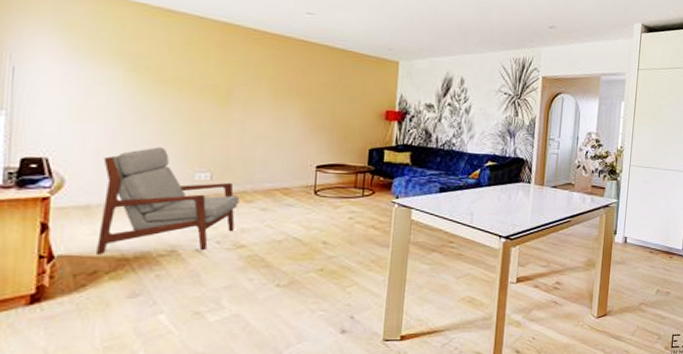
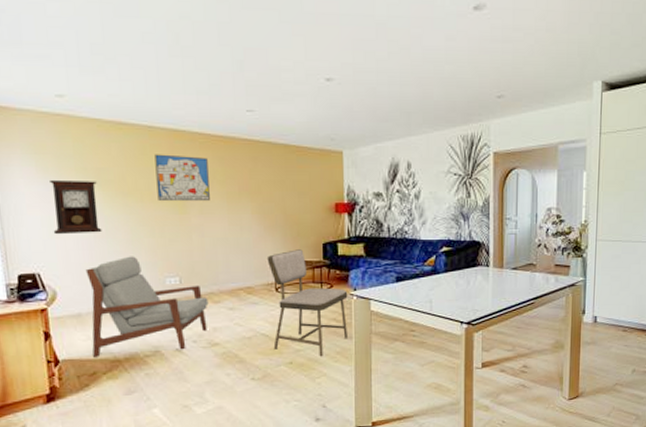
pendulum clock: none [72,59,133,120] -> present [50,179,102,235]
wall art: none [199,45,259,98] -> present [154,154,210,202]
dining chair: none [304,153,390,265] -> present [266,249,348,357]

